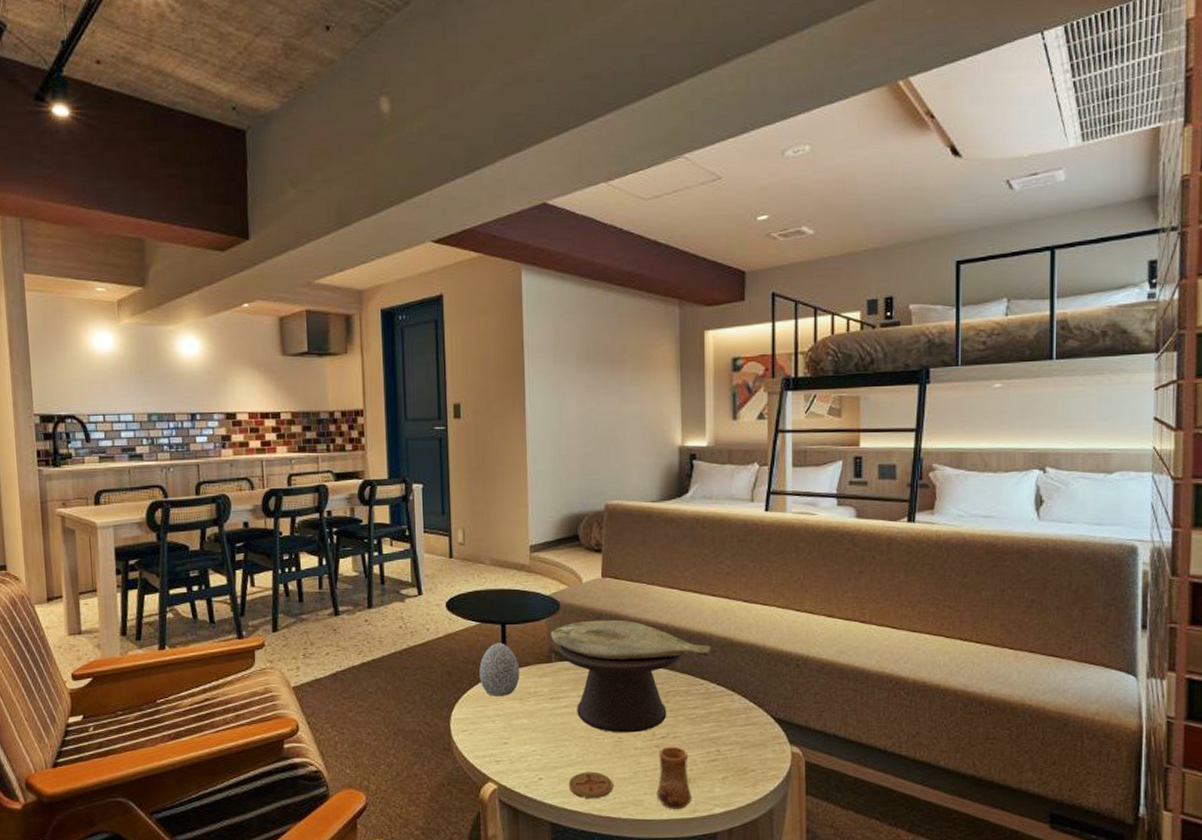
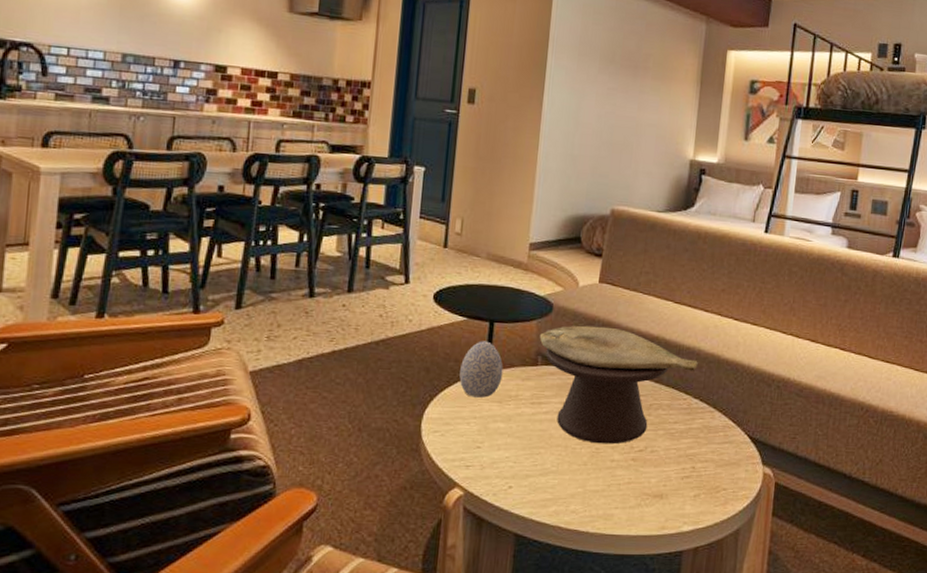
coaster: present [568,771,614,799] -> none [538,482,586,511]
cup: present [656,746,692,809] -> none [627,460,664,525]

